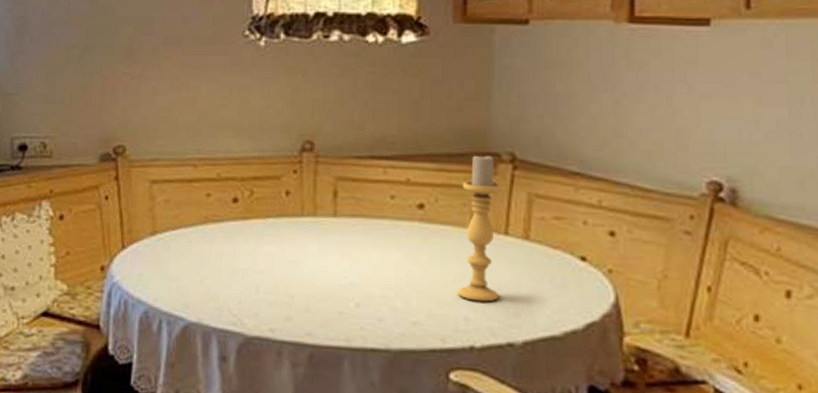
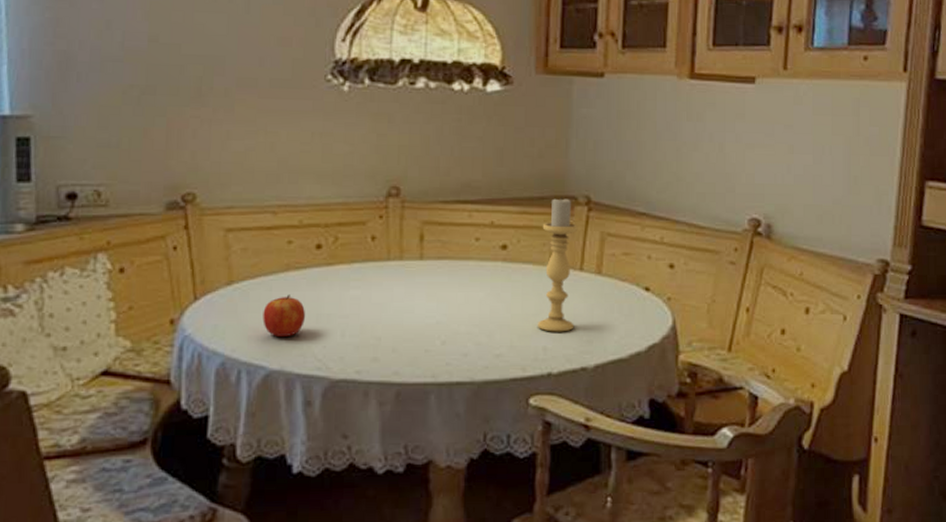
apple: none [182,247,223,289] -> present [263,294,306,336]

